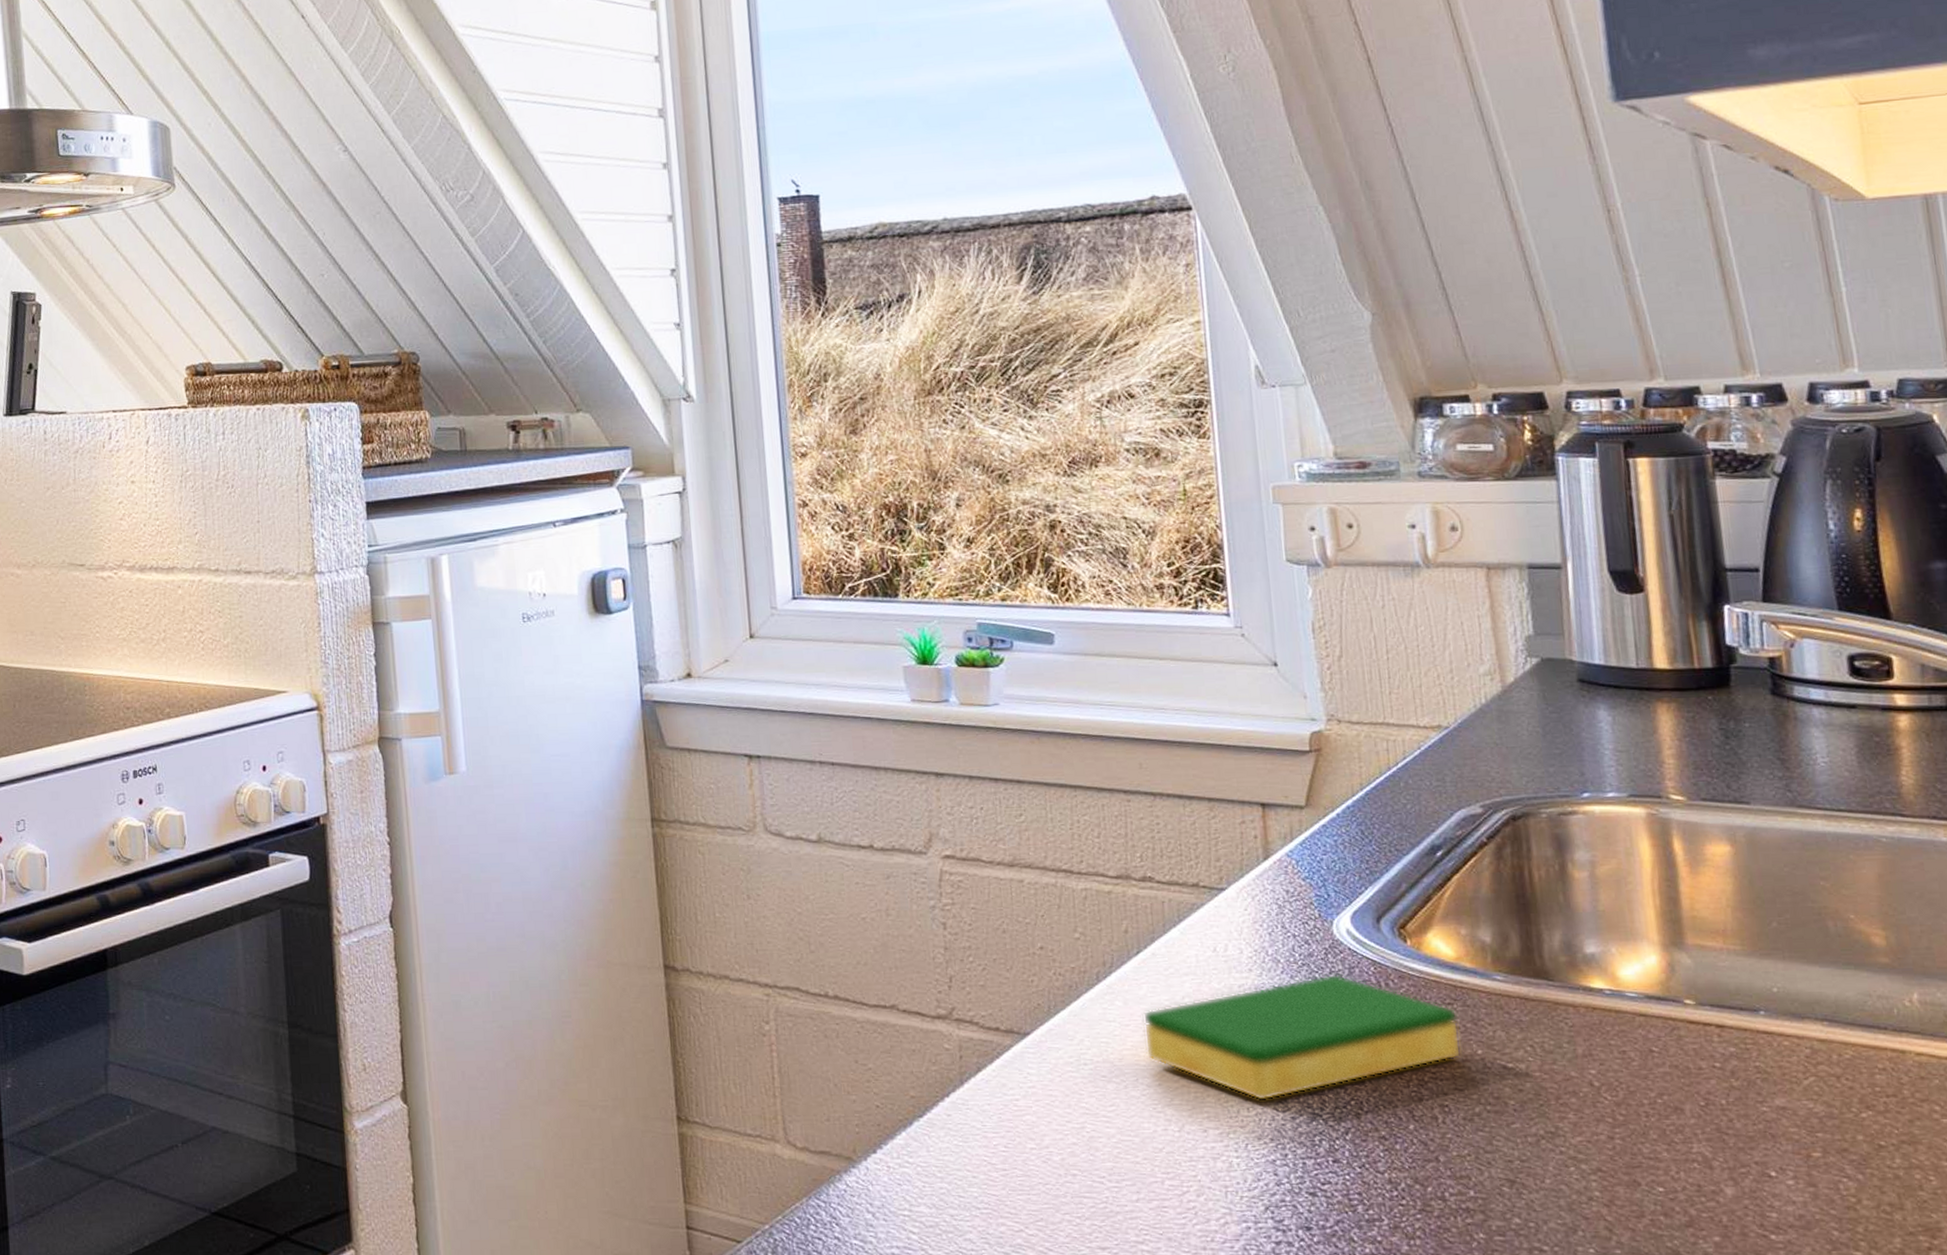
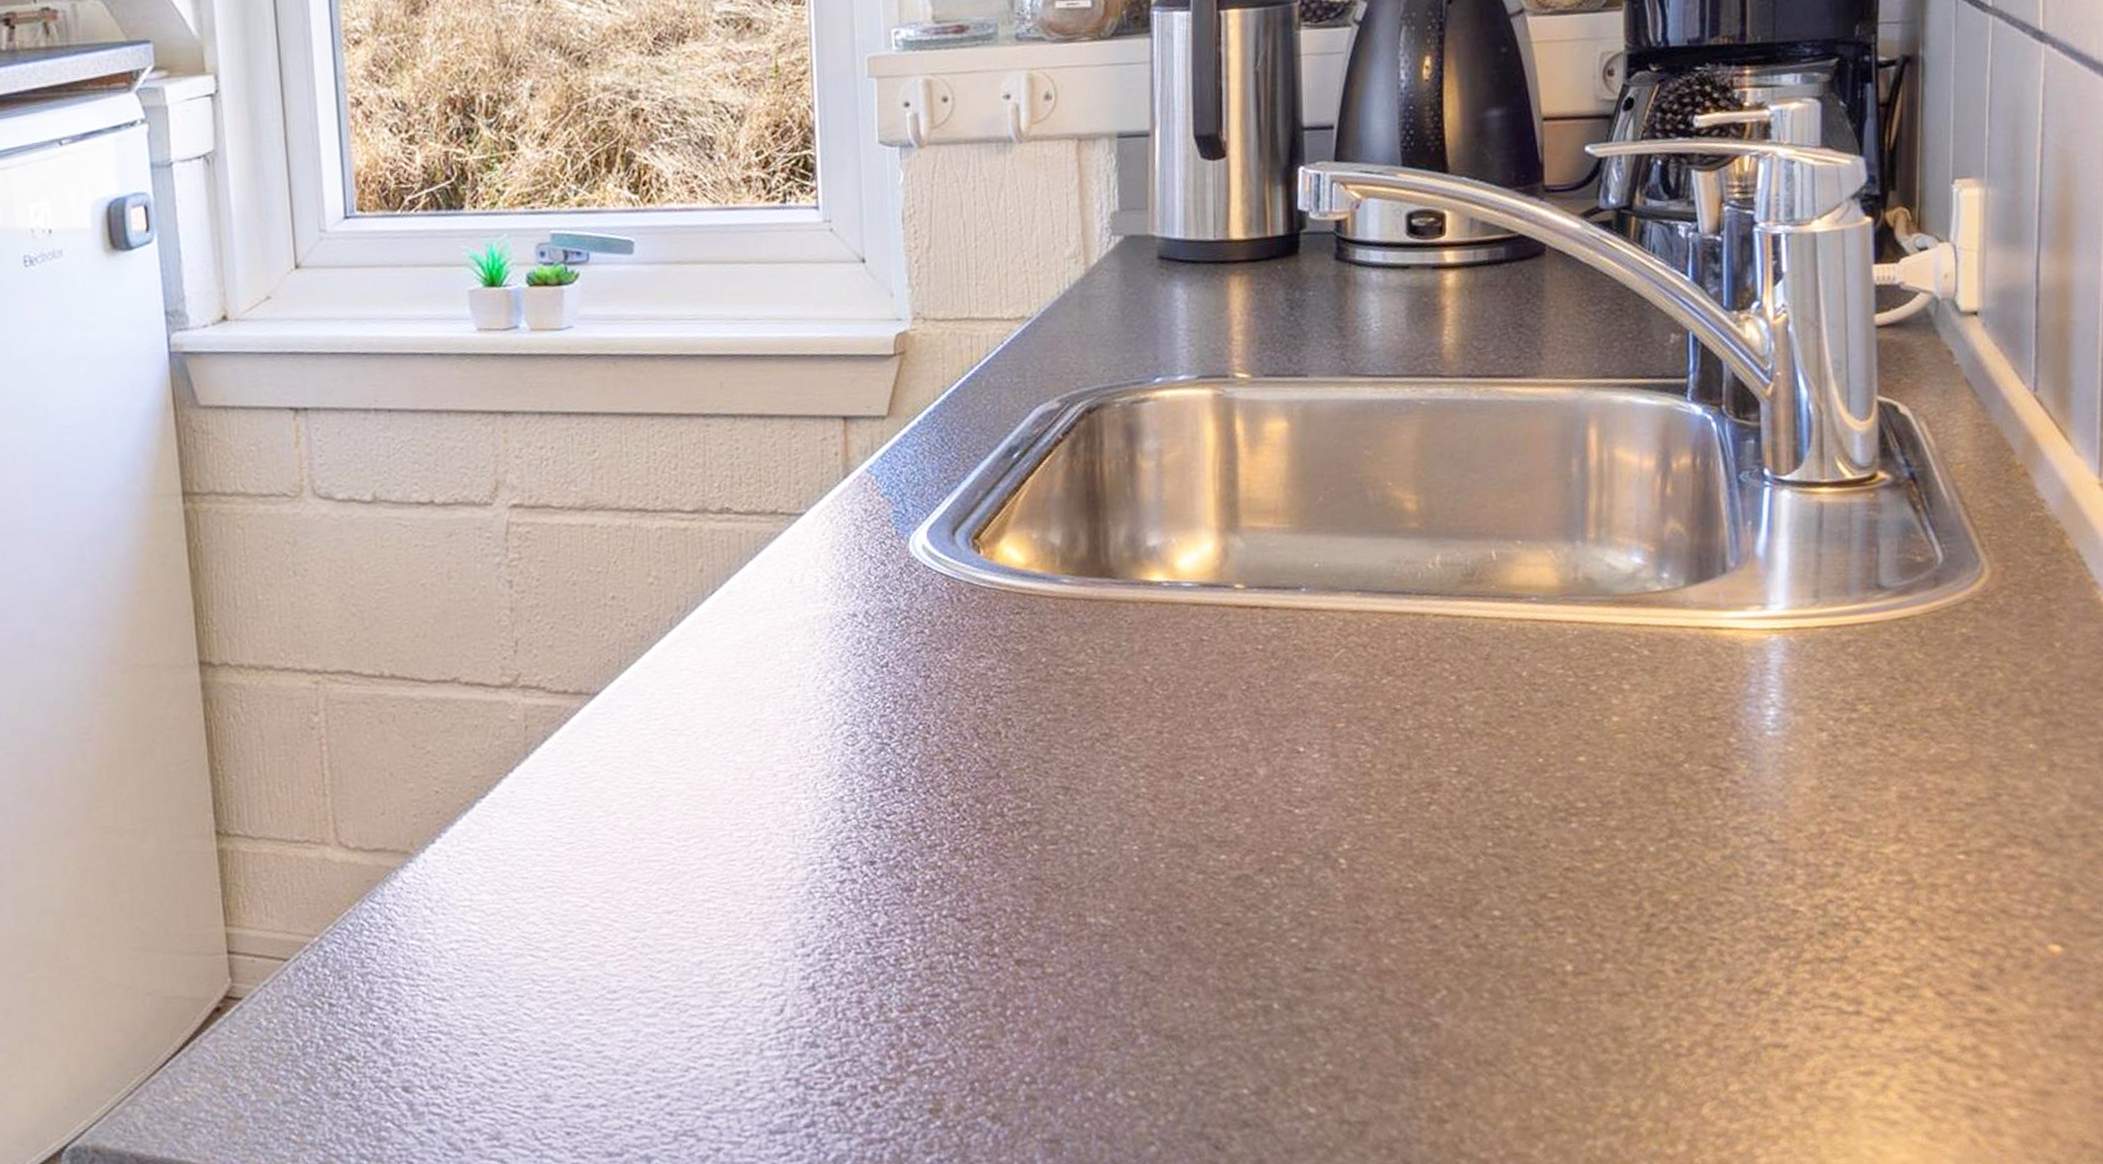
dish sponge: present [1142,973,1461,1102] -> none [716,593,1026,737]

